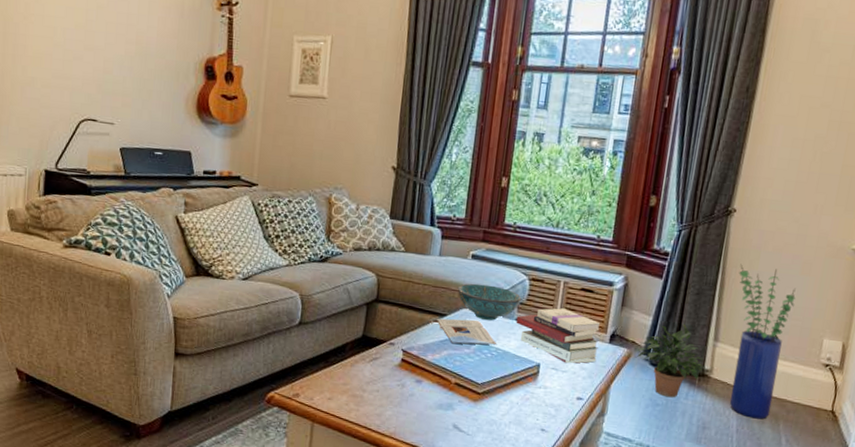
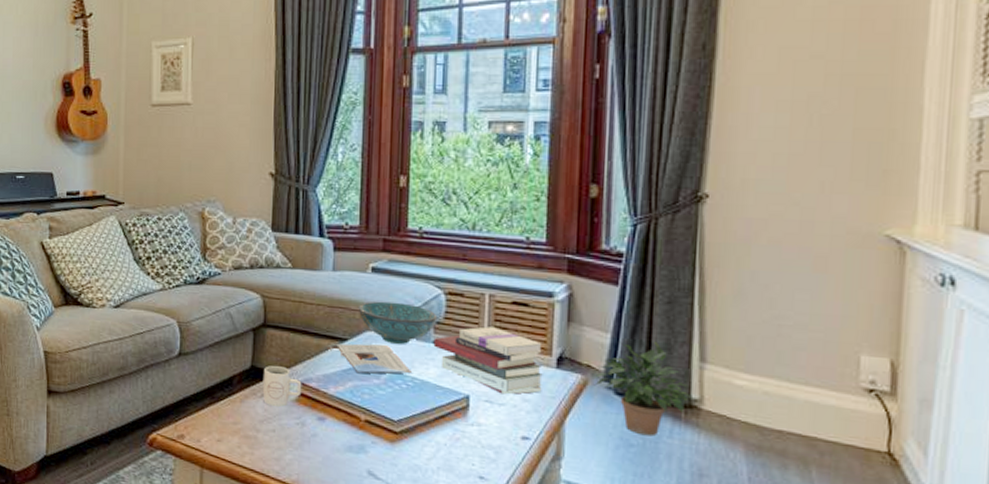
mug: none [370,335,405,371] -> present [262,365,302,407]
vase: present [729,264,796,420] -> none [723,262,810,464]

